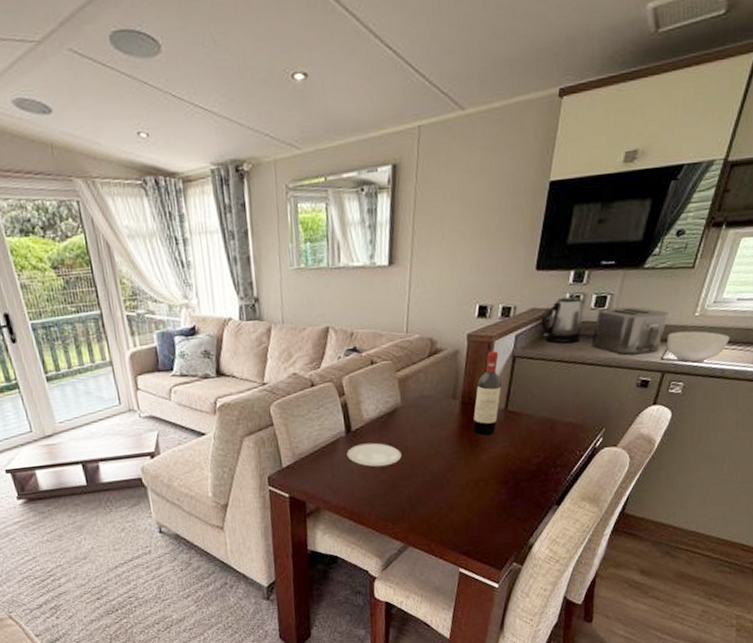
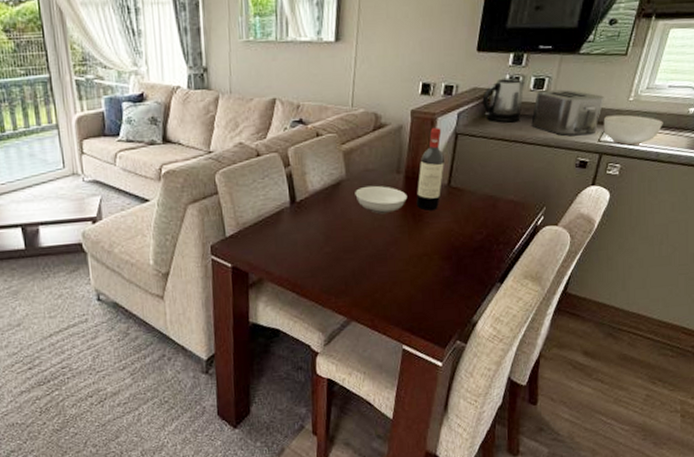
plate: present [346,442,402,467] -> none [291,214,346,239]
bowl: none [410,412,464,441] -> present [355,185,408,214]

